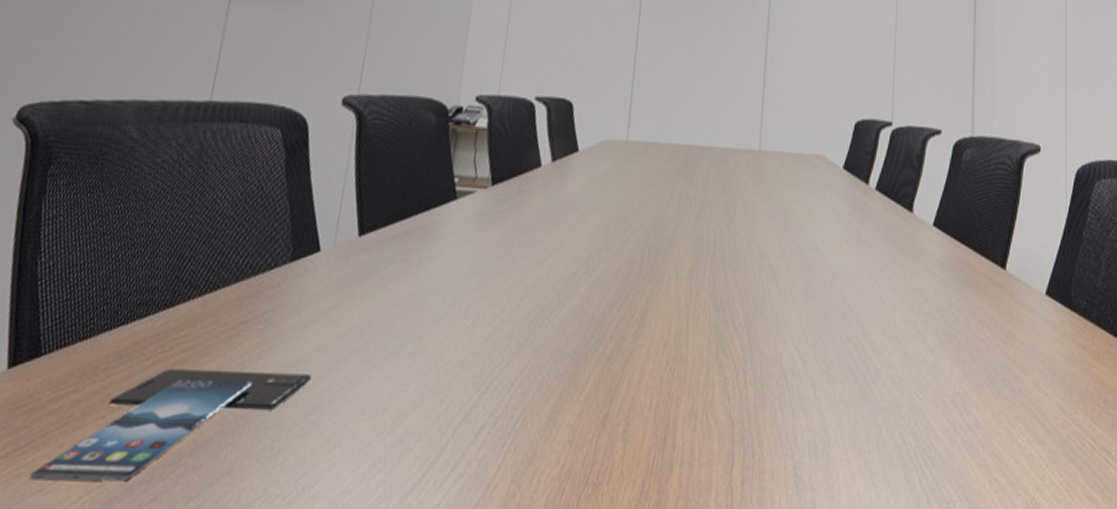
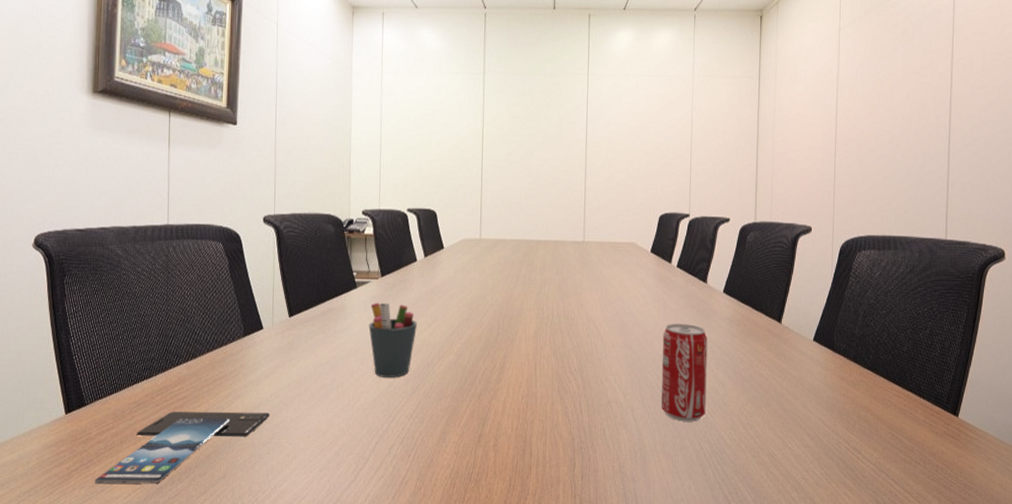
pen holder: none [466,220,535,328] -> present [369,302,418,377]
beverage can: none [851,264,913,404] -> present [660,323,708,422]

